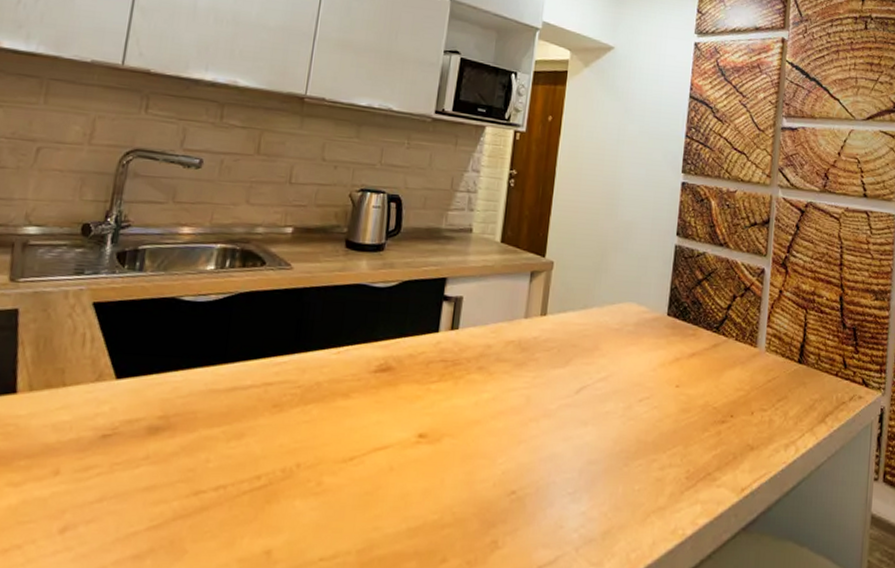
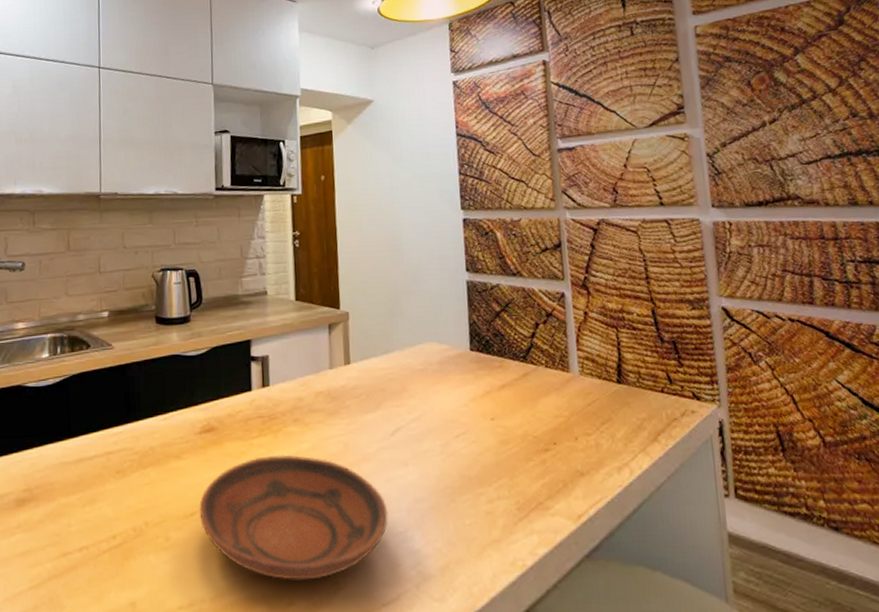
bowl: none [359,402,560,537] -> present [199,454,389,580]

